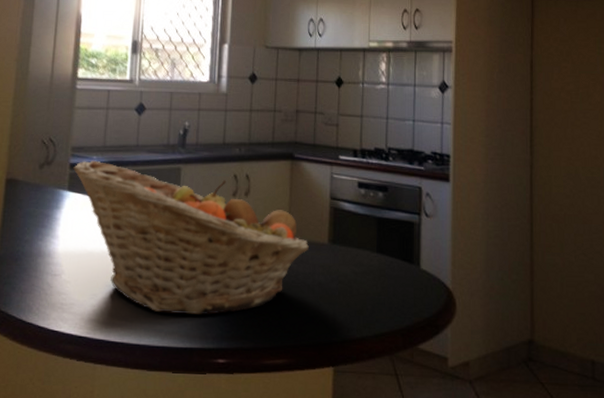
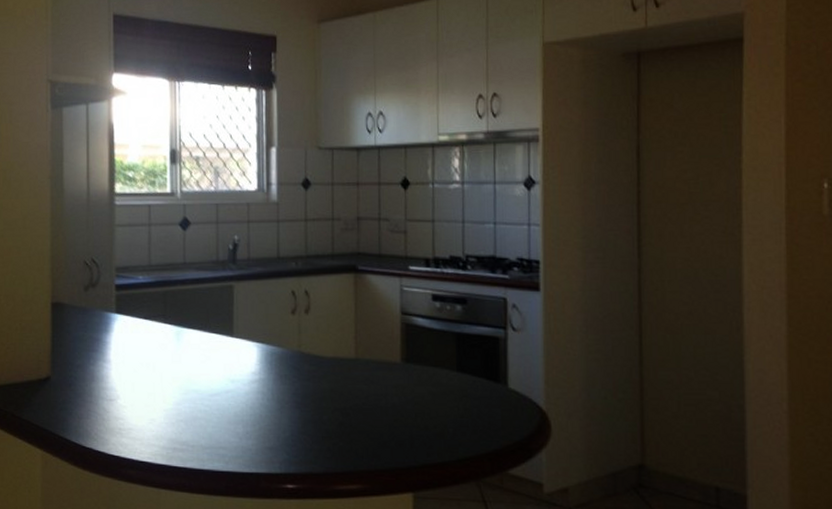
fruit basket: present [72,160,309,316] -> none [118,280,379,440]

